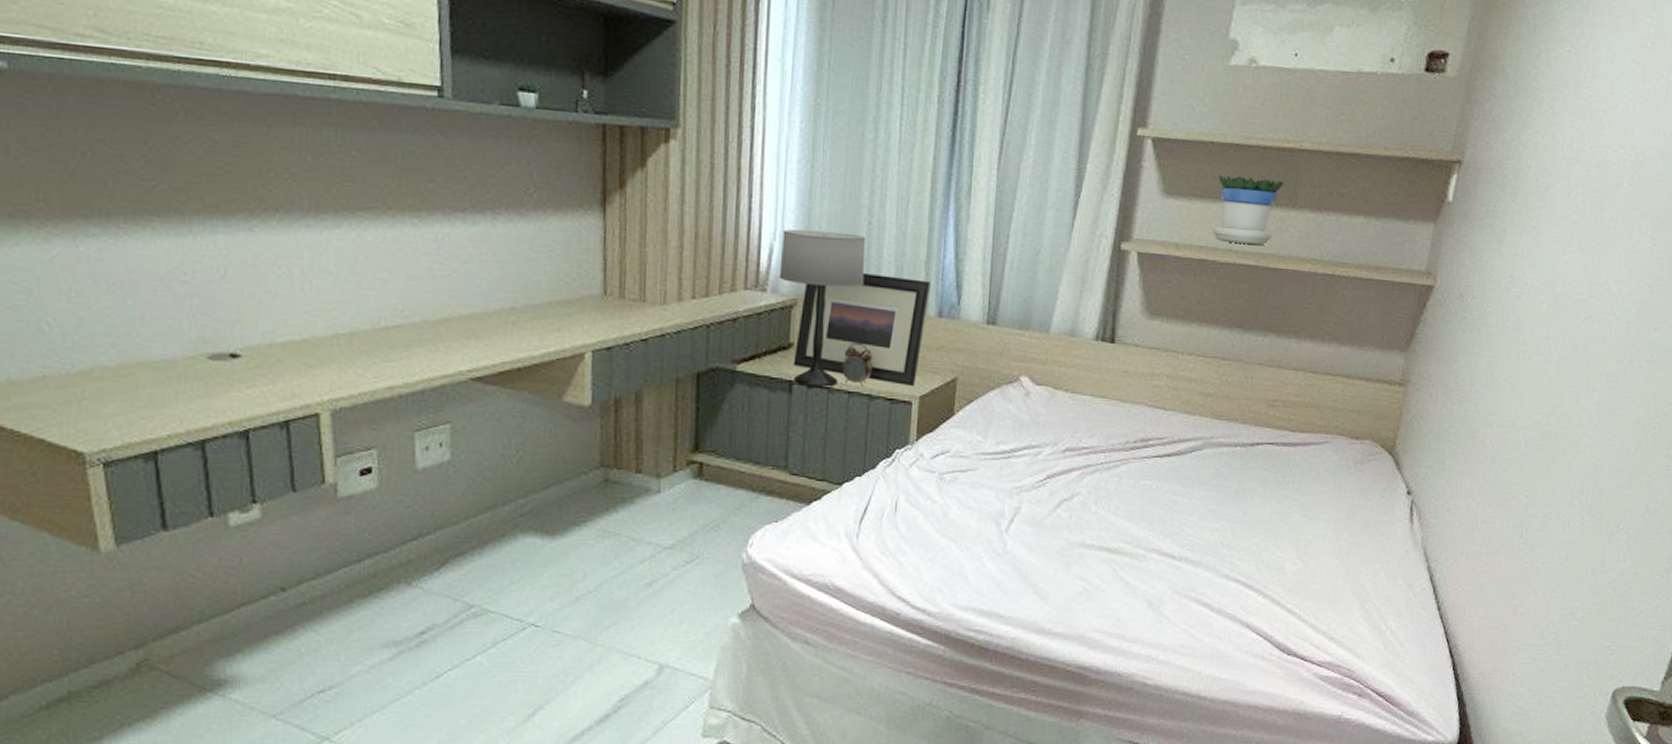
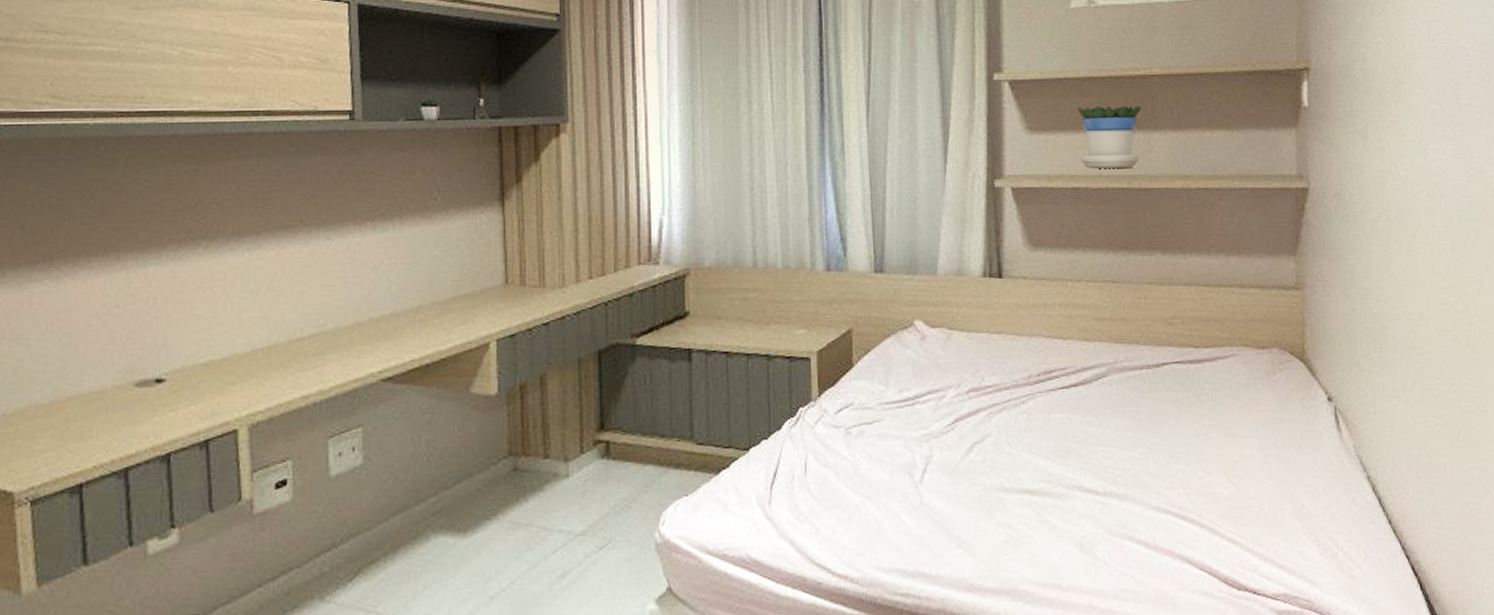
table lamp: present [779,229,866,387] -> none [670,200,752,353]
picture frame: present [793,272,931,387] -> none [690,236,816,343]
alarm clock: present [842,343,874,386] -> none [738,305,769,347]

